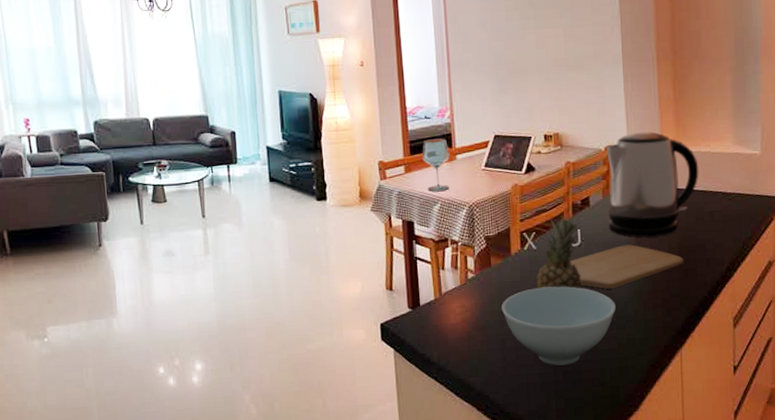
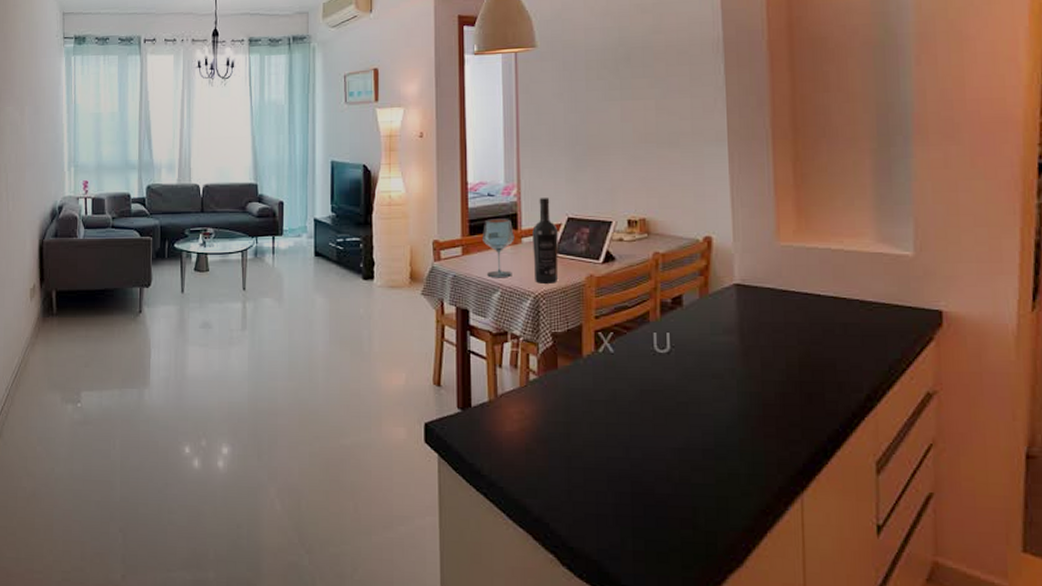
wine bottle: none [465,117,489,194] -> present [532,196,559,284]
bowl: present [502,286,616,366] -> none [569,398,714,497]
fruit: present [536,215,582,289] -> none [612,316,671,405]
chopping board: present [570,244,684,290] -> none [656,356,807,409]
kettle: present [606,132,699,237] -> none [705,222,828,348]

